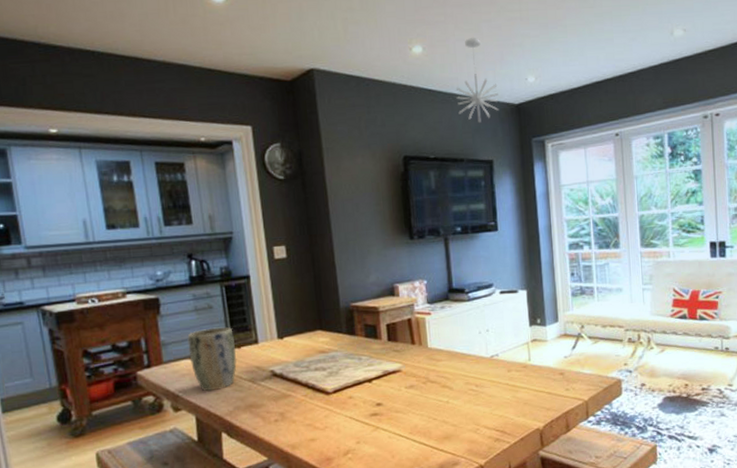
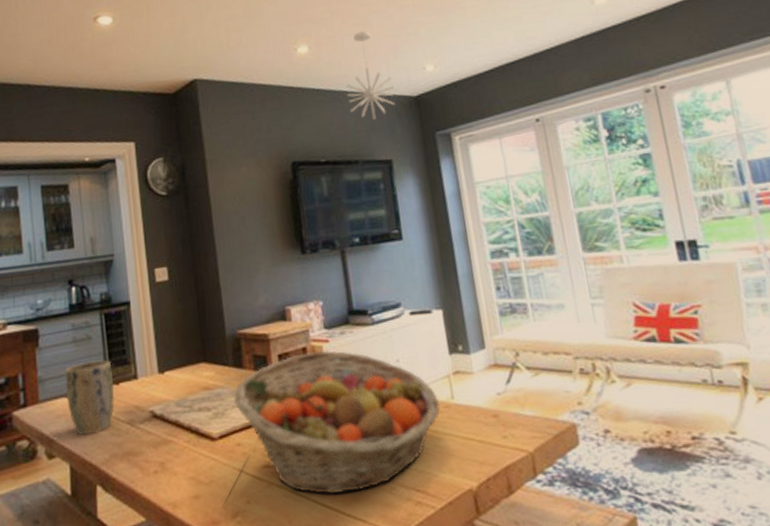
fruit basket: none [347,321,520,435] -> present [234,350,441,495]

